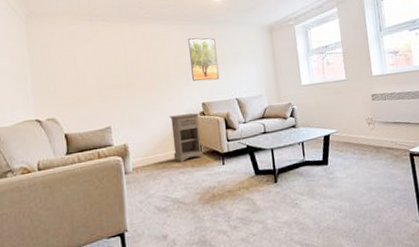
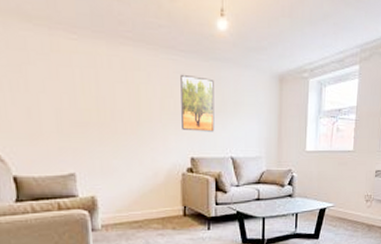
nightstand: present [169,113,204,162] -> none [150,169,188,223]

